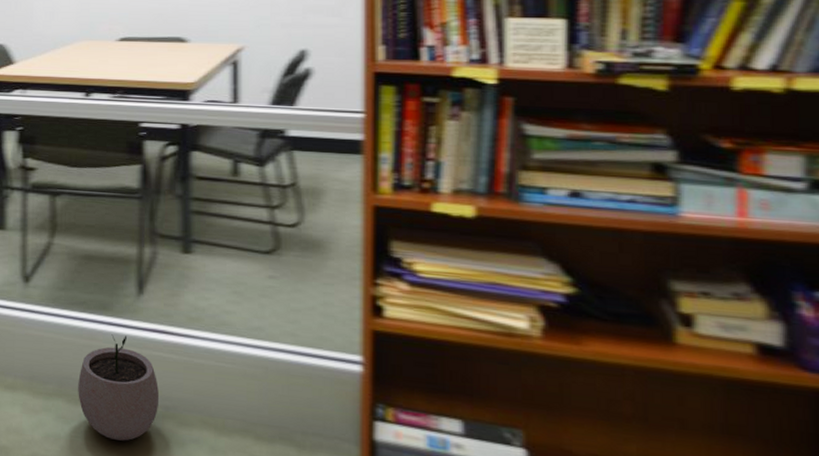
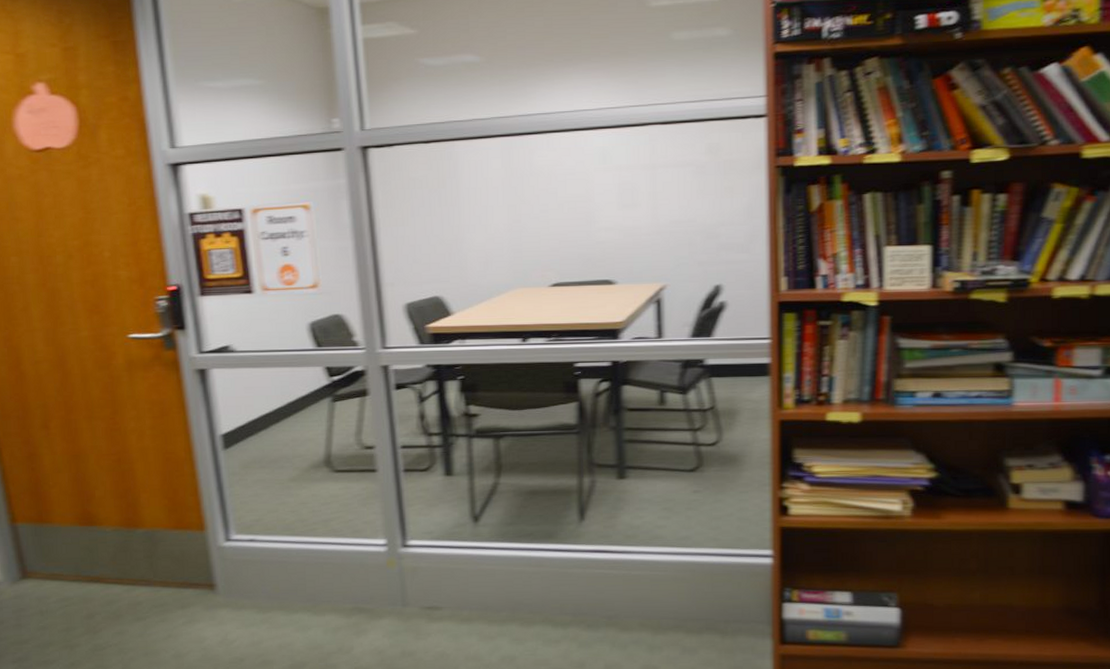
plant pot: present [78,334,159,441] -> none [529,559,602,652]

